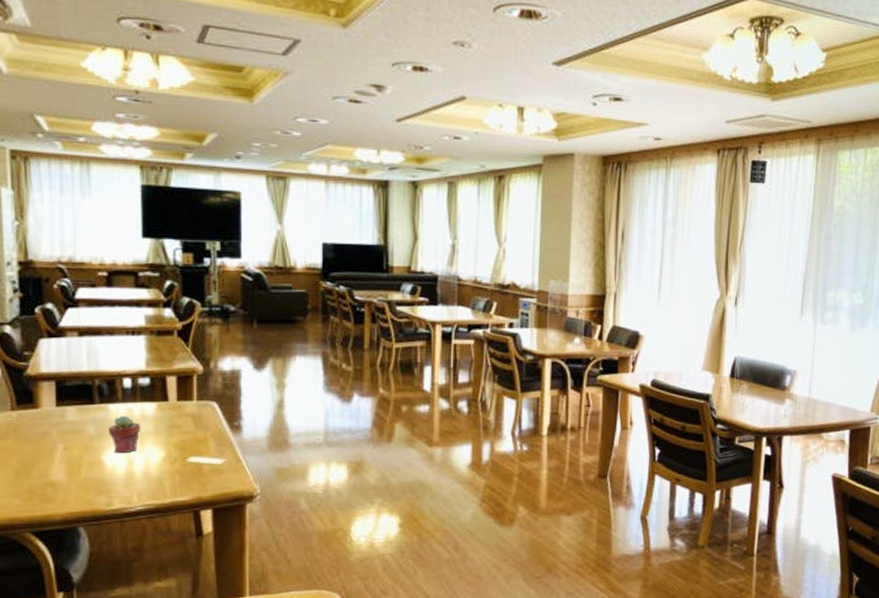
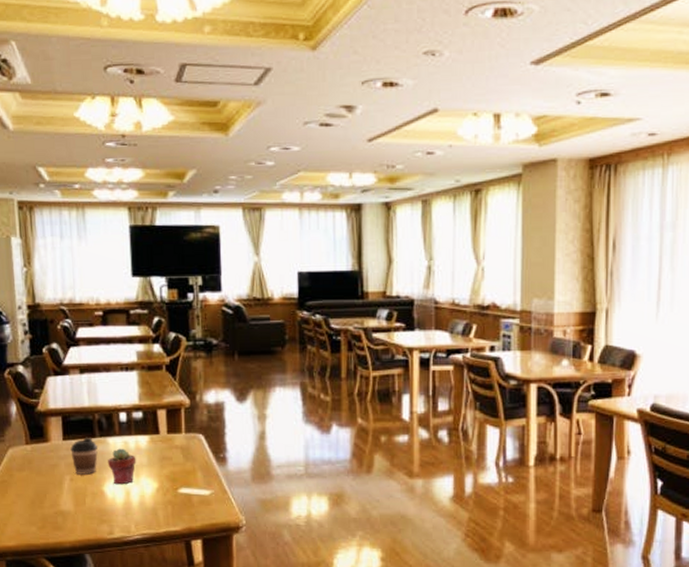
coffee cup: none [65,403,98,443] -> present [70,437,99,475]

